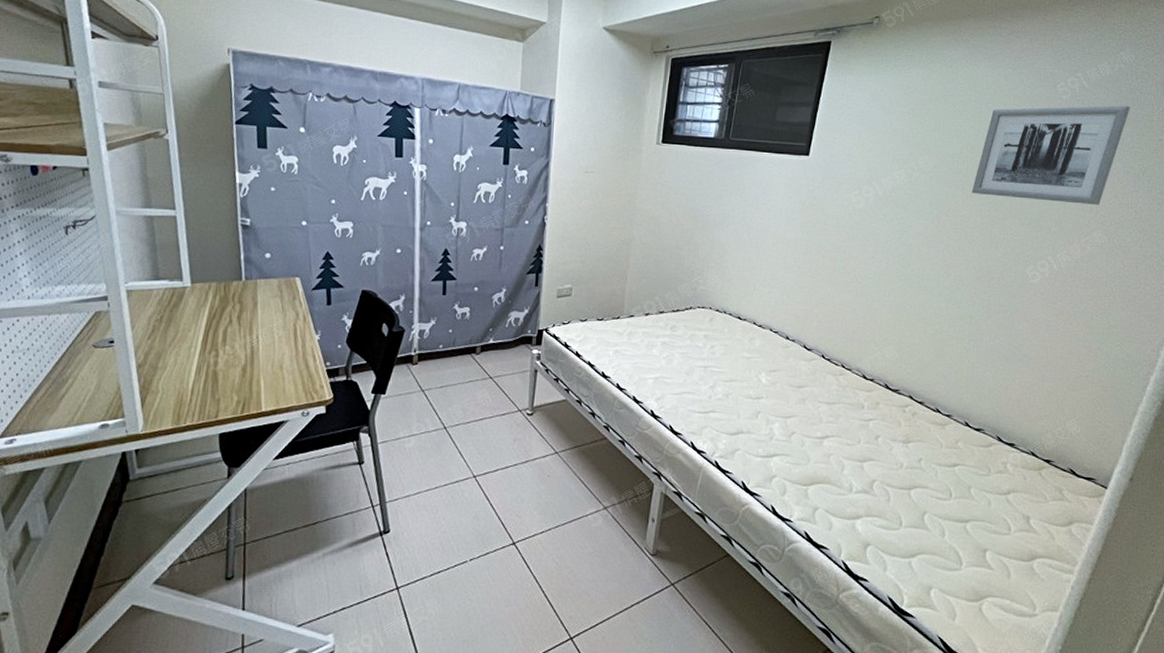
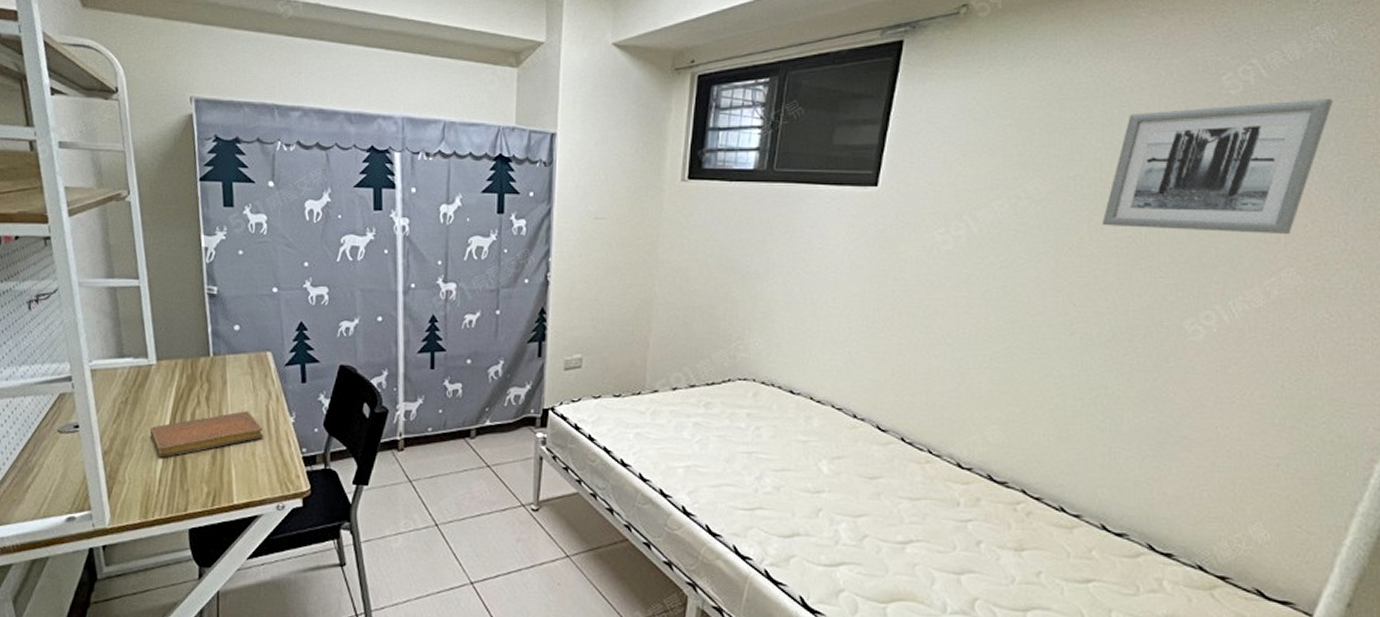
notebook: none [183,329,291,371] -> present [149,411,263,458]

